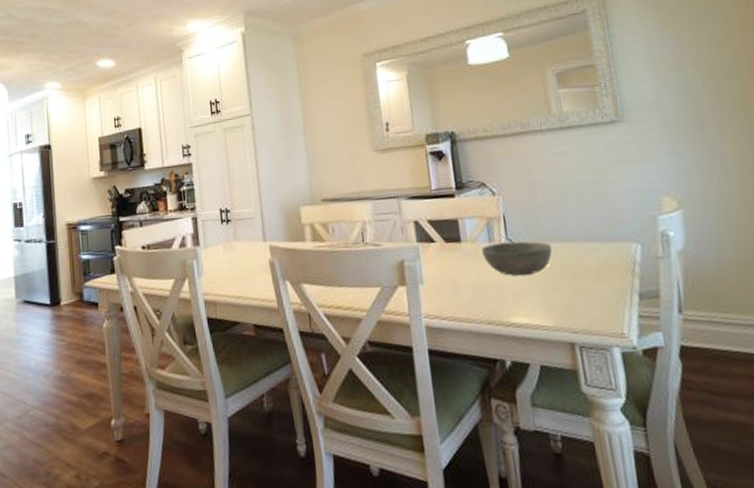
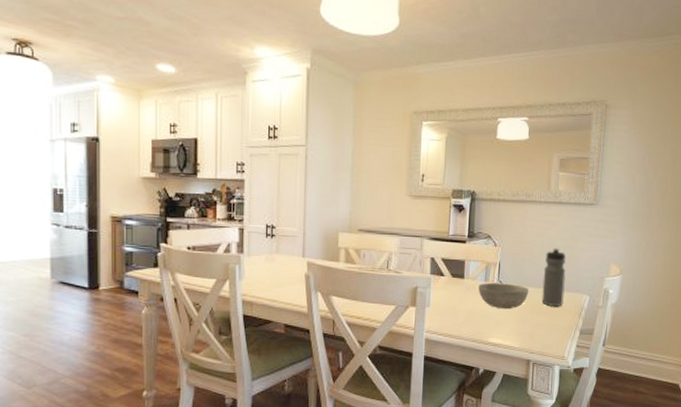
water bottle: none [564,185,605,265] -> present [541,248,567,306]

